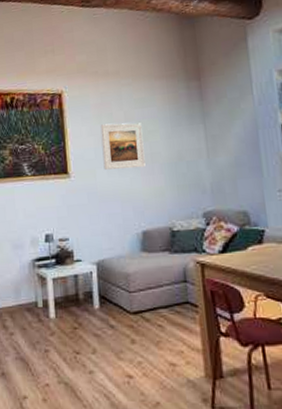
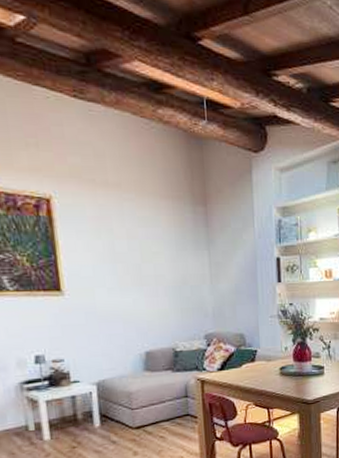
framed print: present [100,123,146,170] -> none [99,240,149,290]

